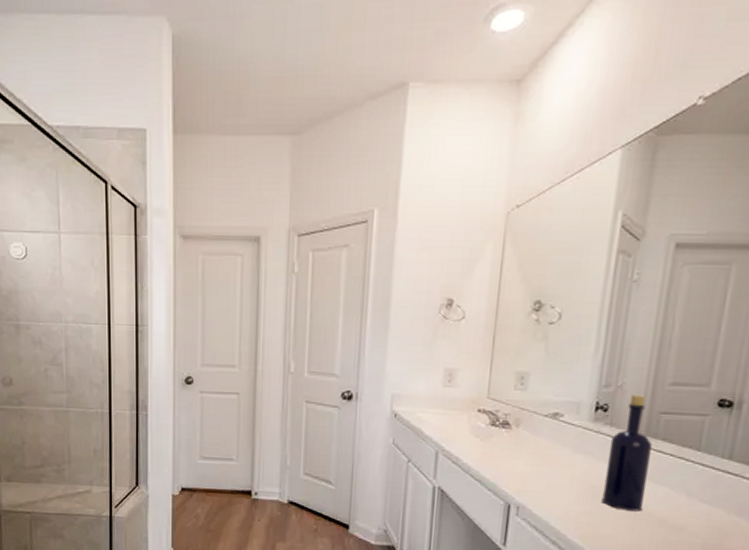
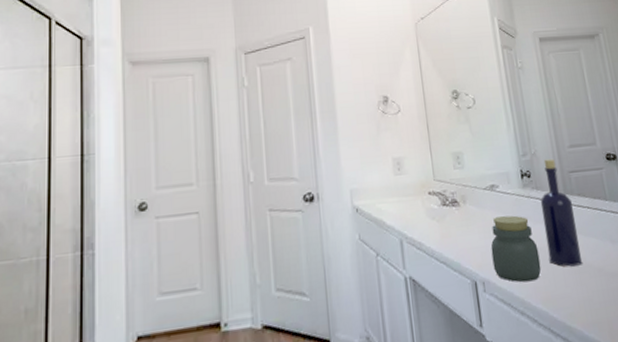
jar: none [533,447,593,516] -> present [490,215,541,283]

